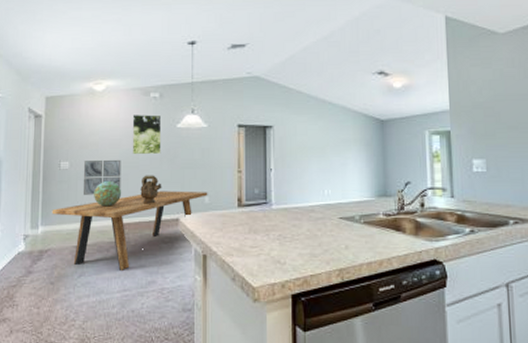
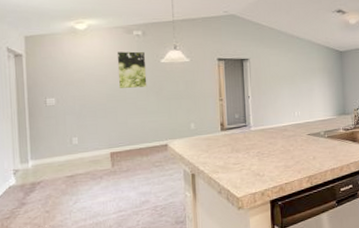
dining table: present [52,191,208,270] -> none [41,119,194,194]
wall art: present [83,159,121,195] -> none [70,94,110,129]
decorative globe: present [94,180,122,207] -> none [83,114,112,138]
decorative urn: present [140,175,162,204] -> none [129,106,150,134]

